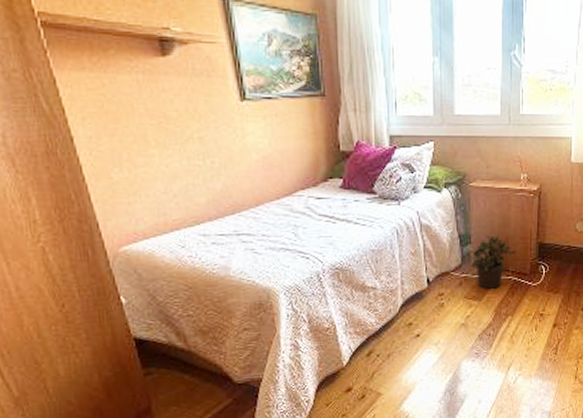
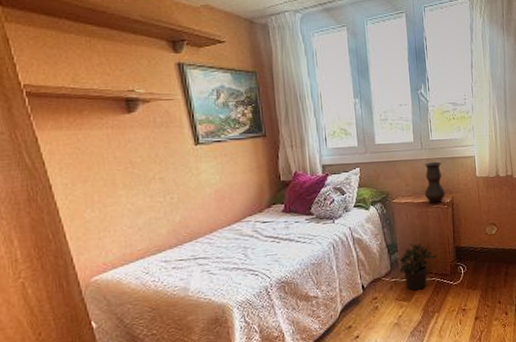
vase: none [509,141,532,192] -> present [424,161,445,204]

